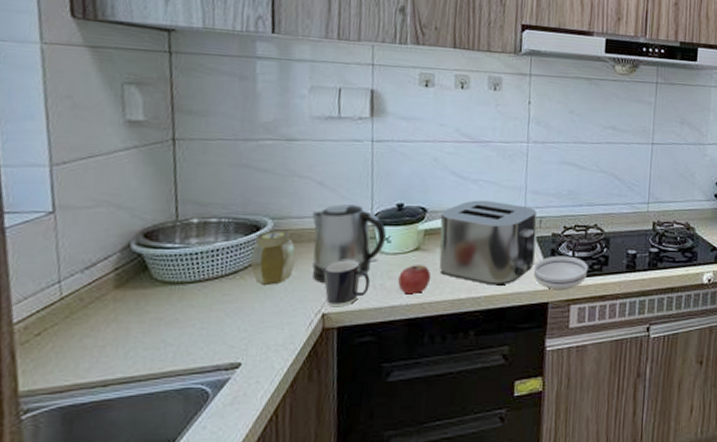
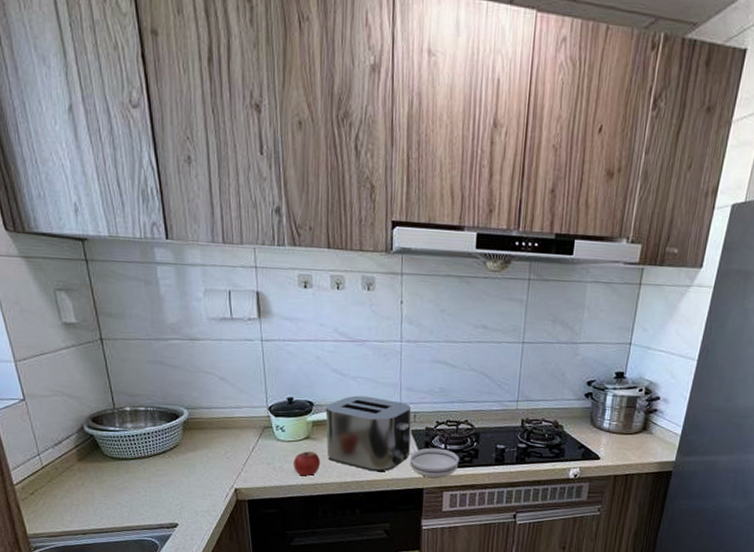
jar: present [250,229,296,285] -> none [174,418,209,464]
kettle: present [312,204,386,283] -> none [218,397,280,463]
mug: present [323,259,370,307] -> none [232,444,270,484]

